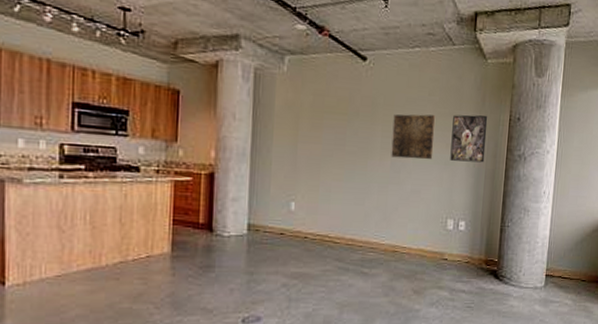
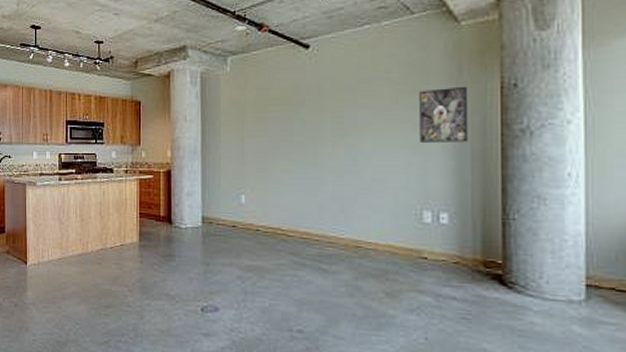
wall art: present [391,114,436,160] -> none [344,94,397,144]

